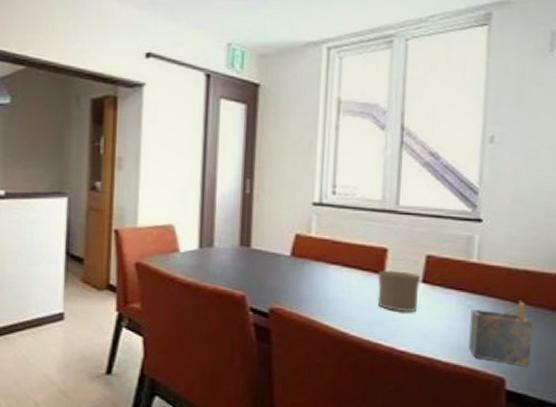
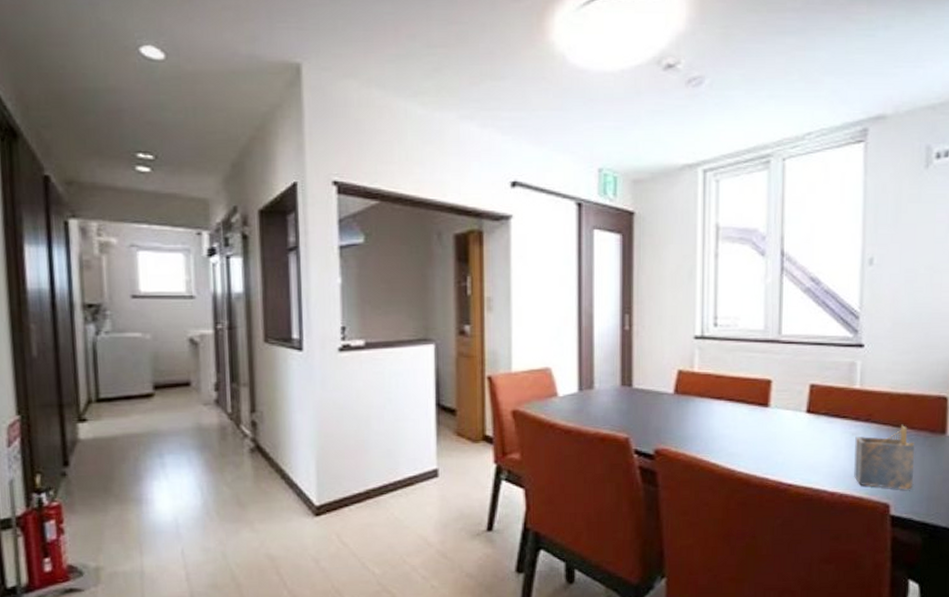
cup: present [377,270,421,311] -> none [763,402,806,443]

